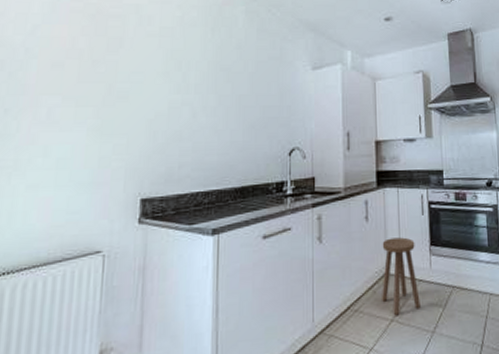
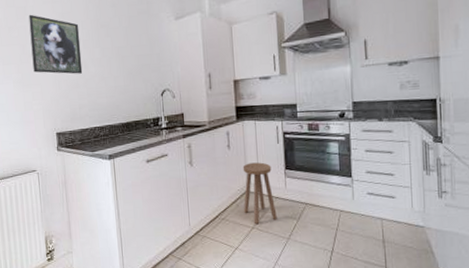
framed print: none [120,47,192,124] -> present [28,14,83,74]

